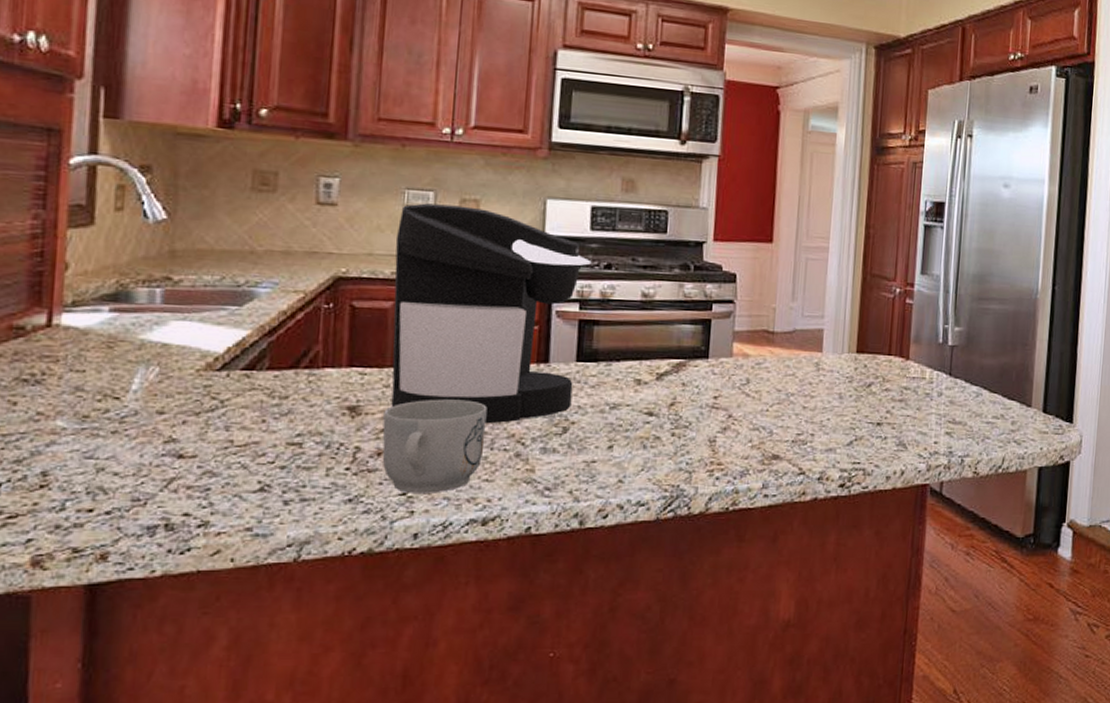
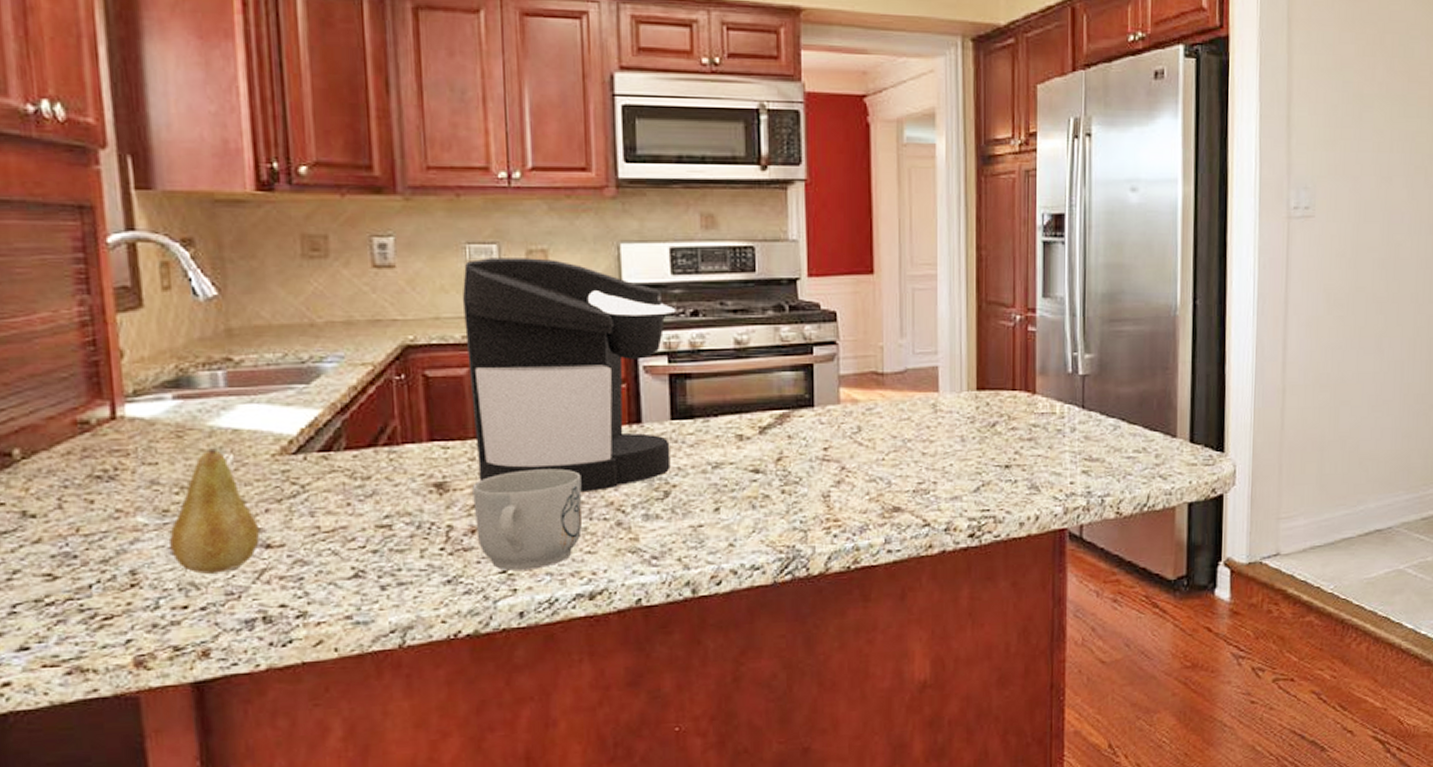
fruit: none [84,360,174,479] -> present [169,448,260,574]

